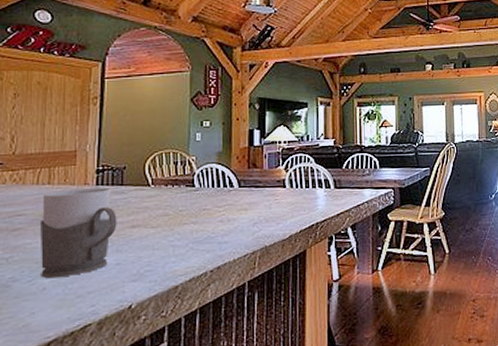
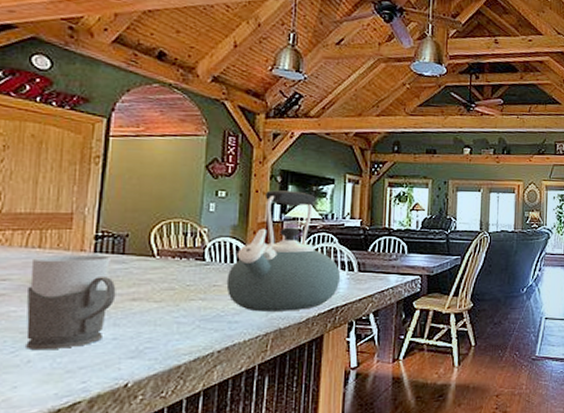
kettle: none [215,116,318,232] -> present [226,190,340,312]

